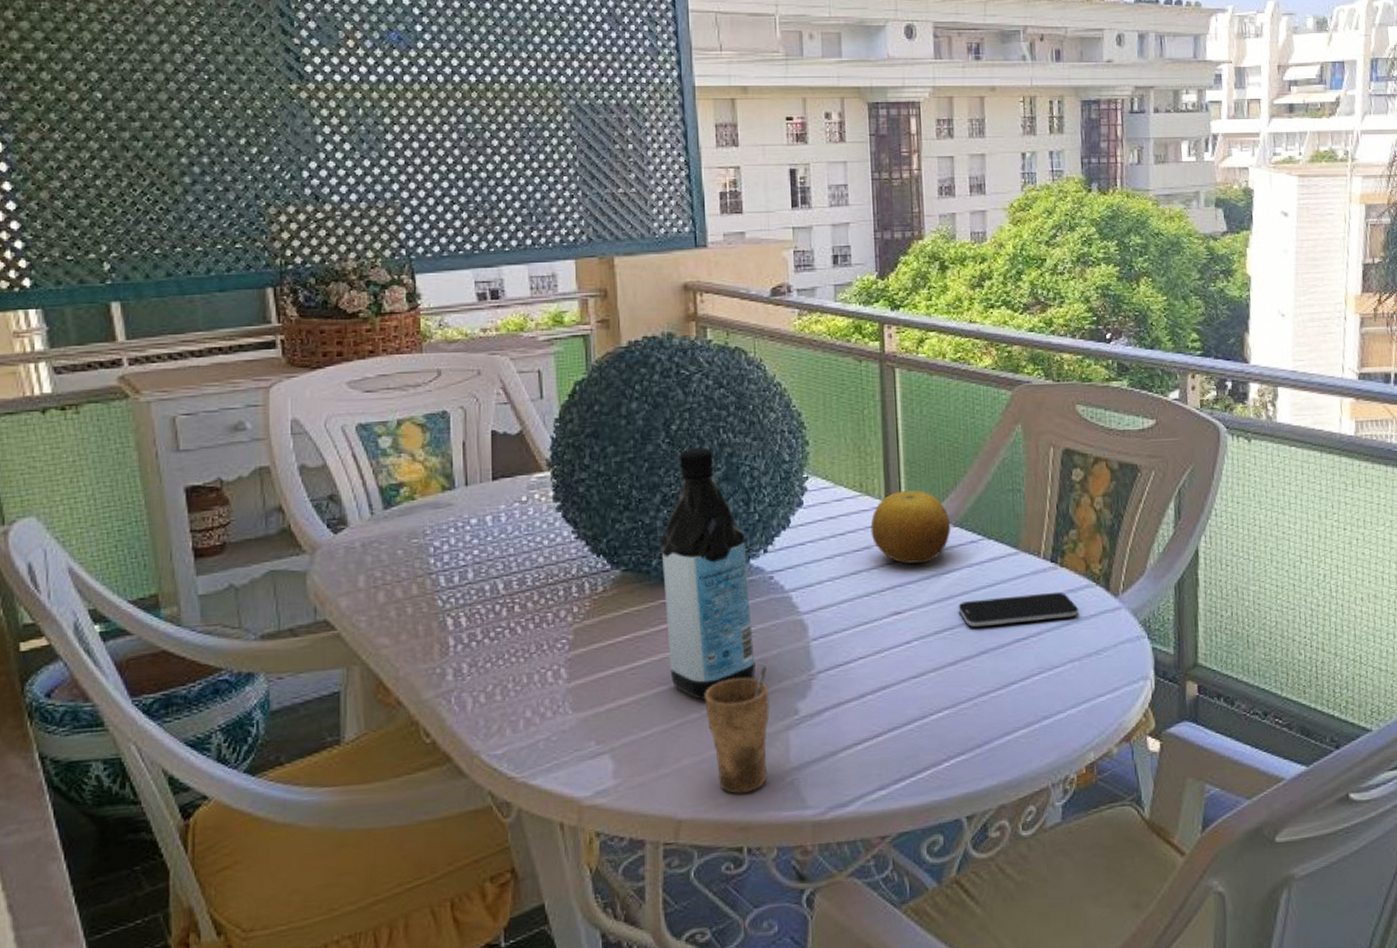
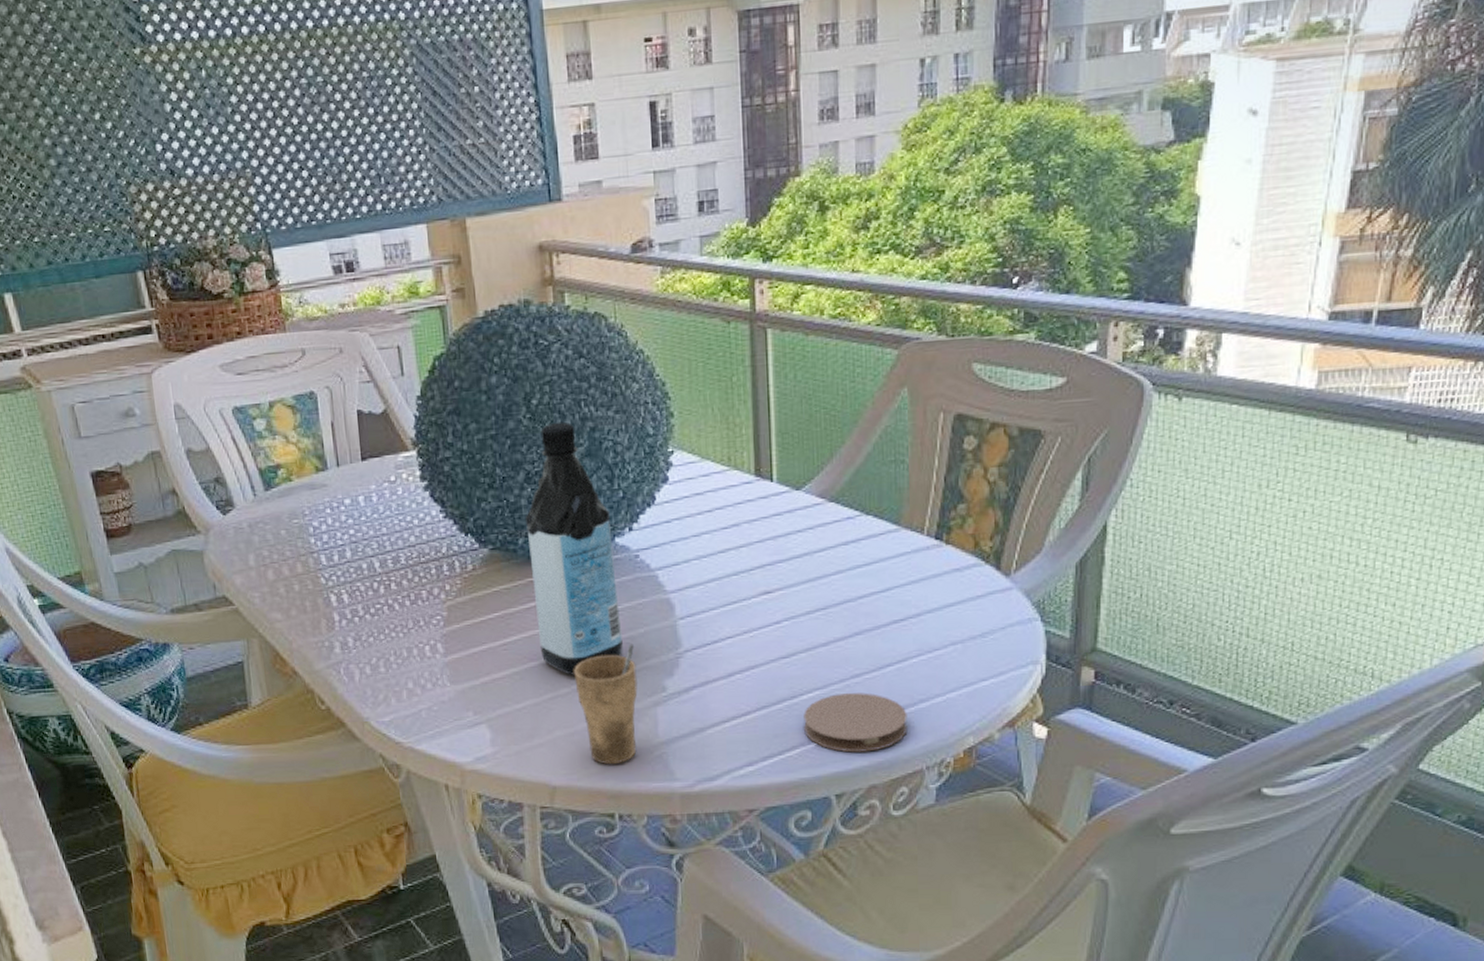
fruit: present [870,490,951,564] -> none [739,463,826,542]
coaster: none [934,711,1033,772] -> present [804,693,908,753]
smartphone: present [958,592,1078,628] -> none [831,571,964,608]

